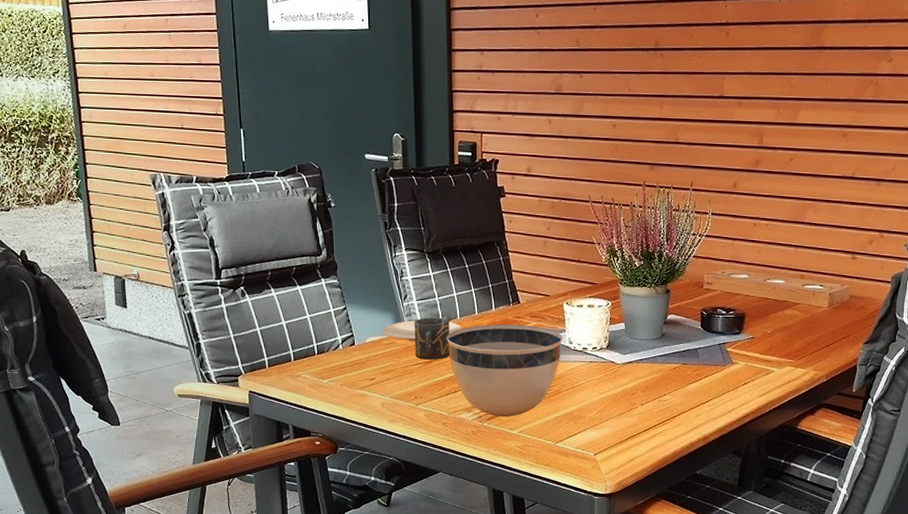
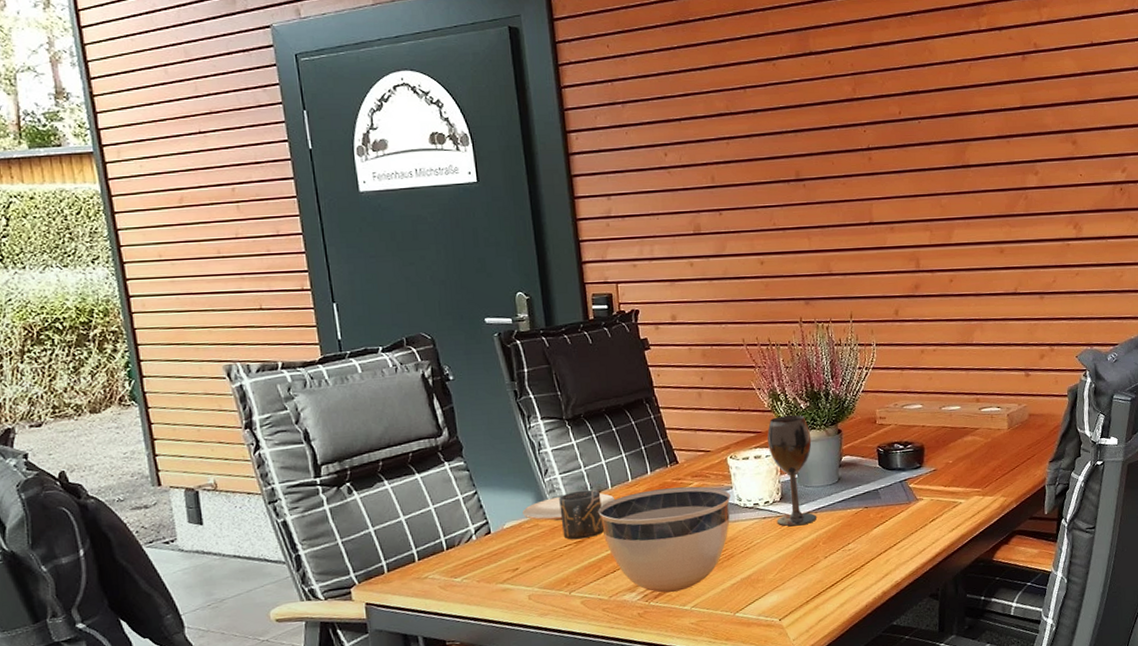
wine glass: none [601,270,642,373] -> present [767,415,817,527]

